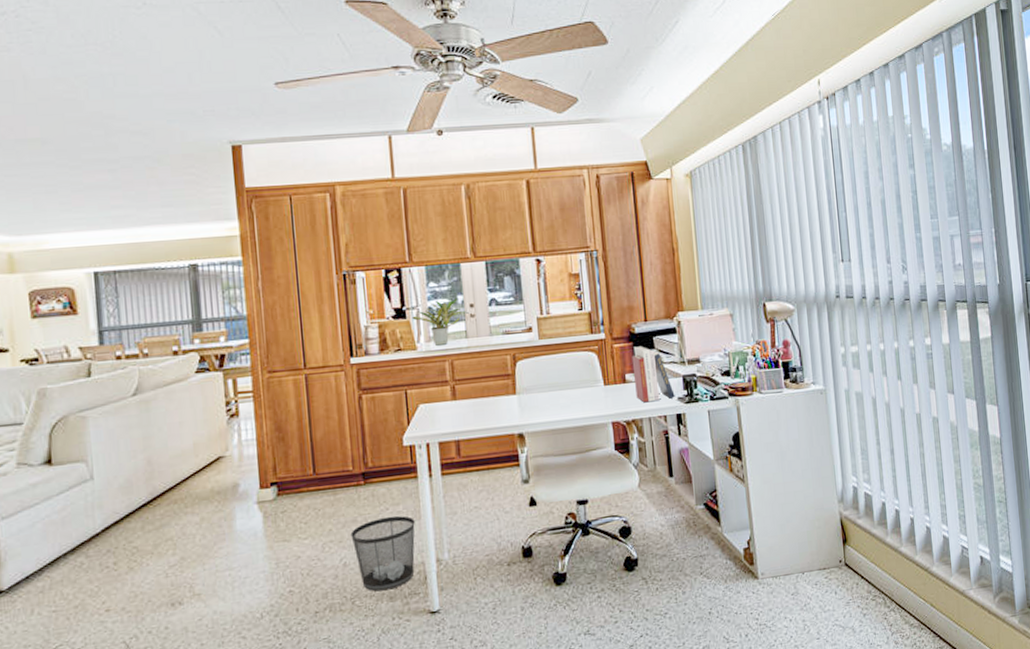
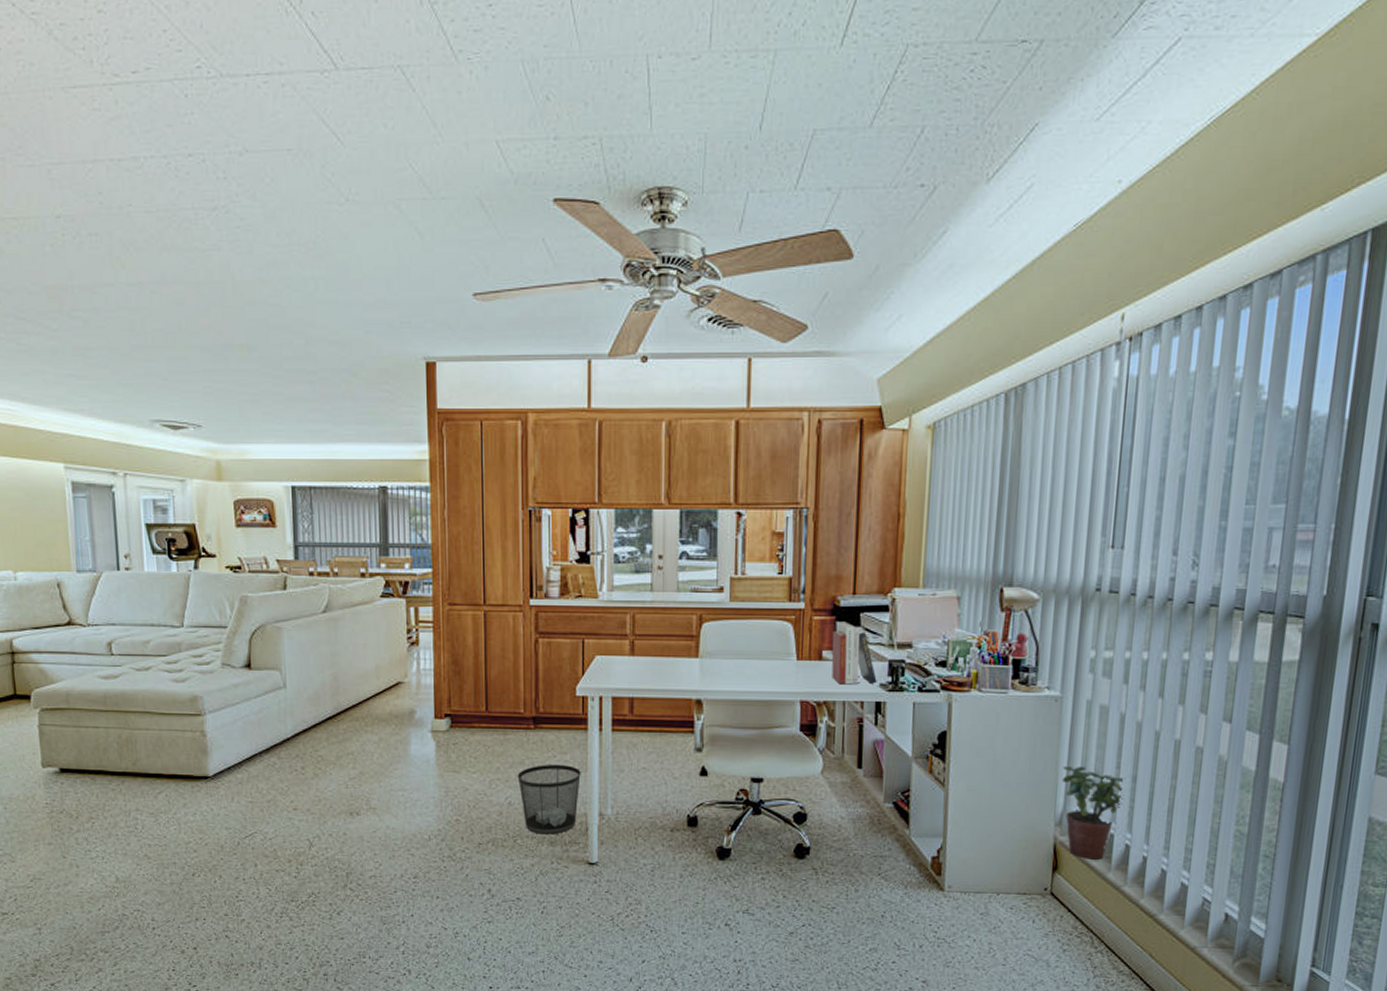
potted plant: present [412,298,469,347] -> none [596,547,657,598]
potted plant: none [836,447,888,528] -> present [1062,766,1126,860]

